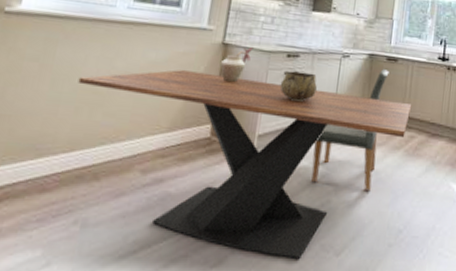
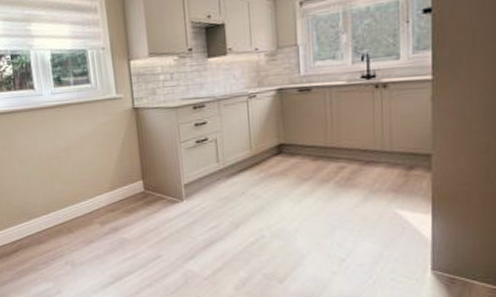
dining table: present [78,70,412,259] -> none [36,133,337,286]
vase: present [220,47,254,83] -> none [135,107,161,143]
decorative bowl: present [279,71,317,101] -> none [193,120,229,149]
dining chair: present [311,68,389,192] -> none [238,101,306,225]

